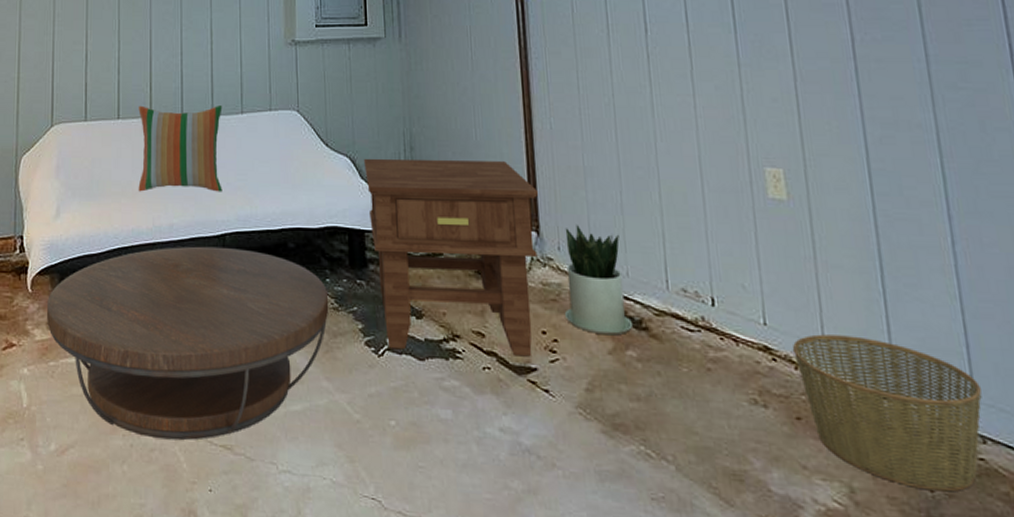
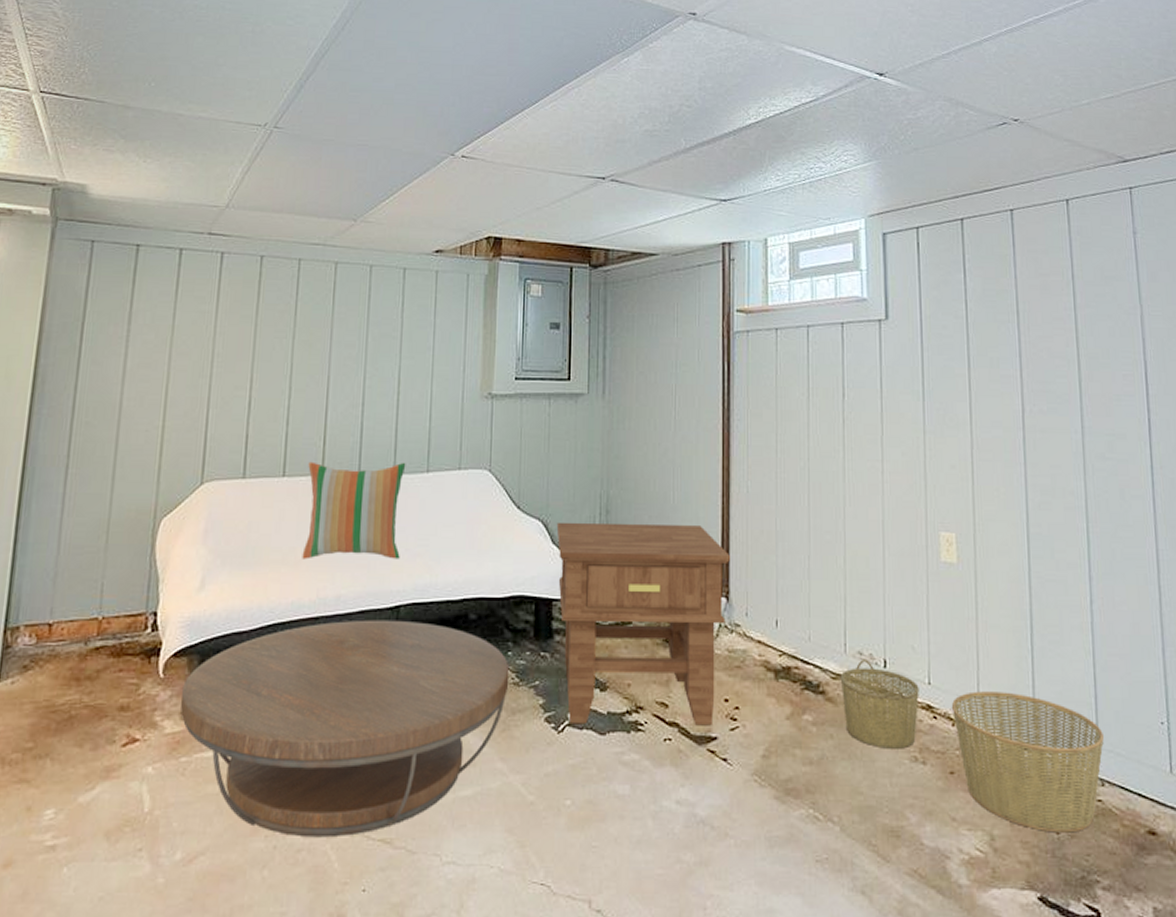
planter: present [564,224,632,336] -> none [747,589,810,701]
basket: none [663,297,755,391] -> present [840,660,919,749]

